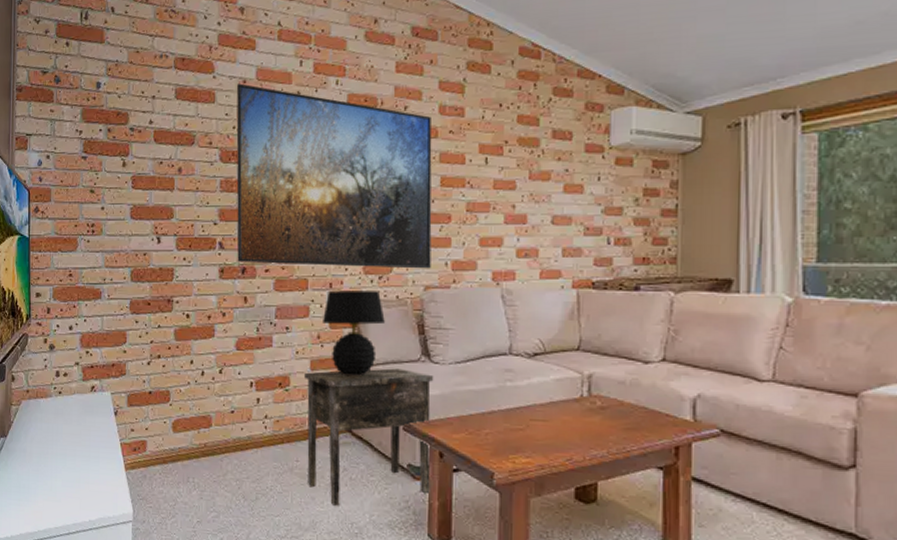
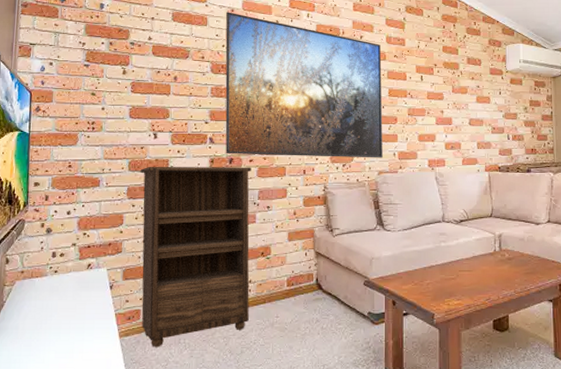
bookshelf: none [144,276,267,485] -> present [141,166,251,347]
side table: present [303,368,434,507] -> none [282,236,387,353]
table lamp: present [323,290,385,377] -> none [298,176,348,245]

